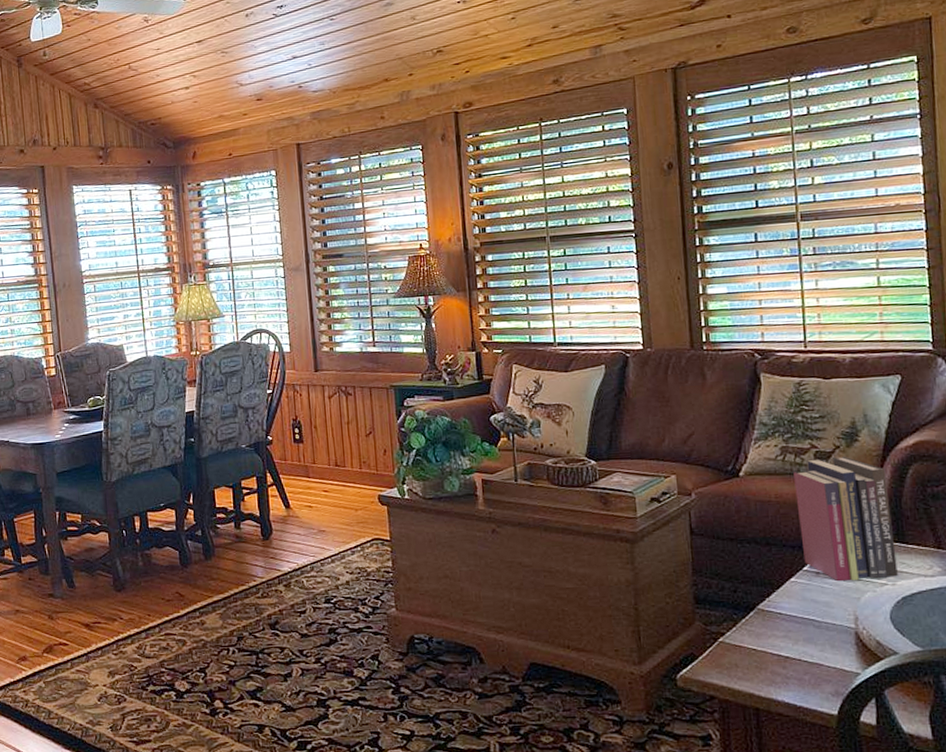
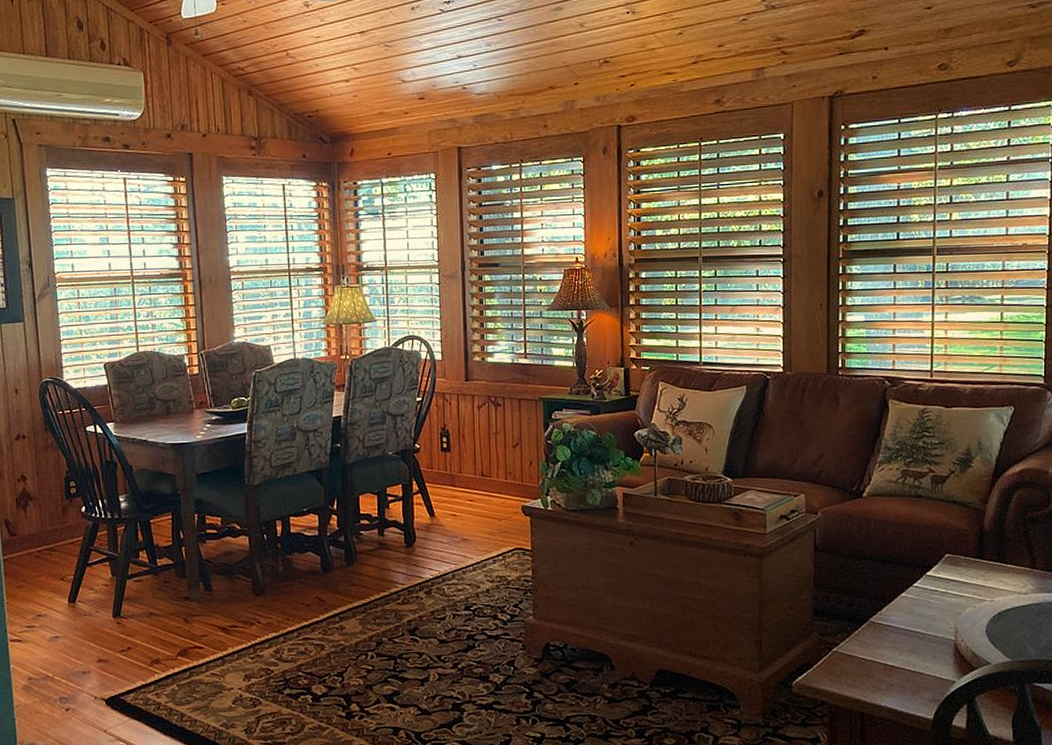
books: present [793,456,898,582] -> none [912,480,996,597]

